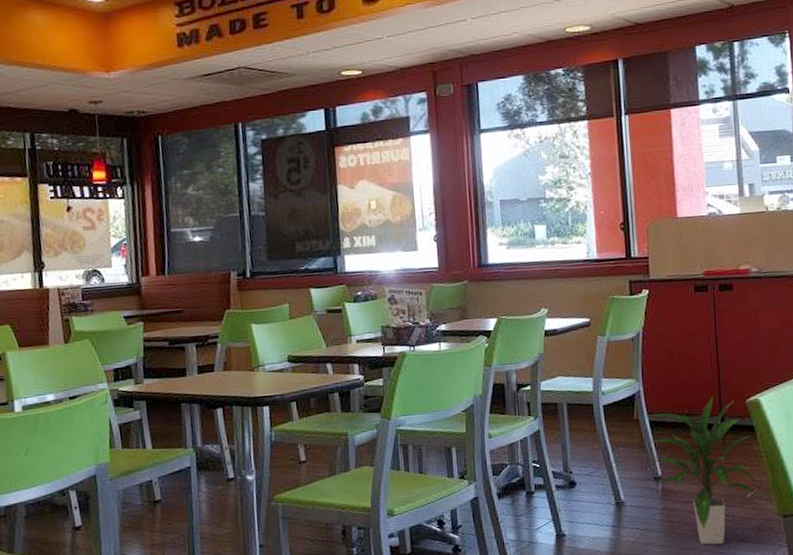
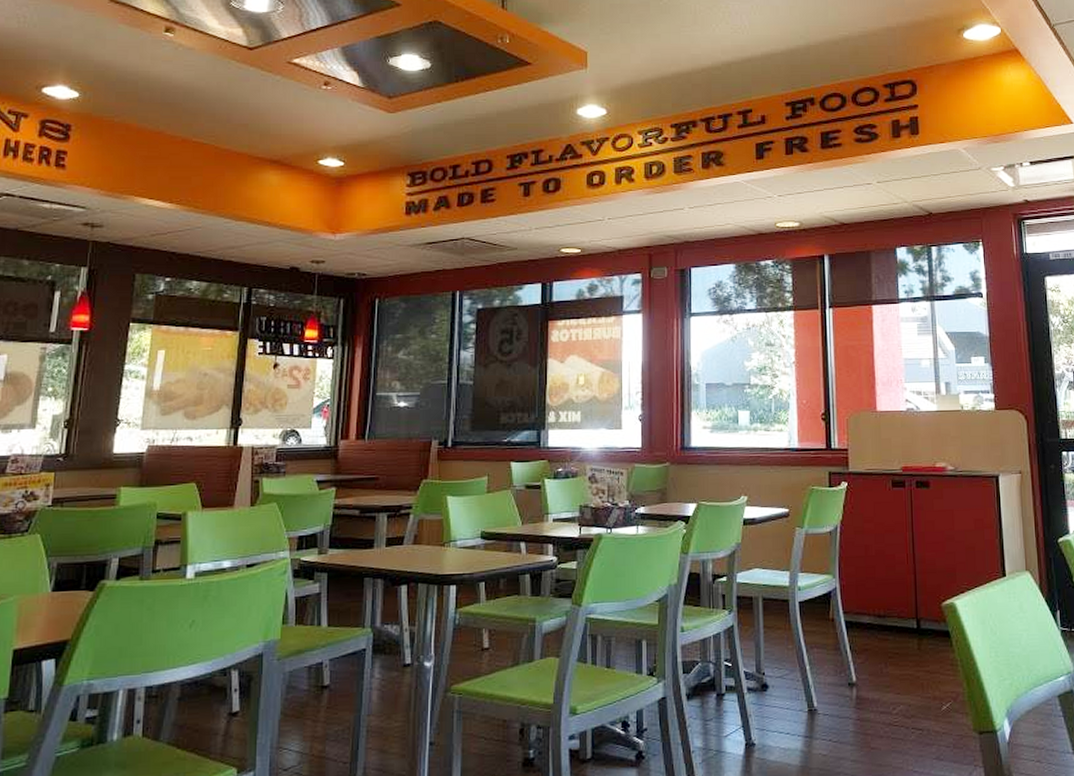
indoor plant: present [649,396,758,545] -> none [844,598,954,762]

